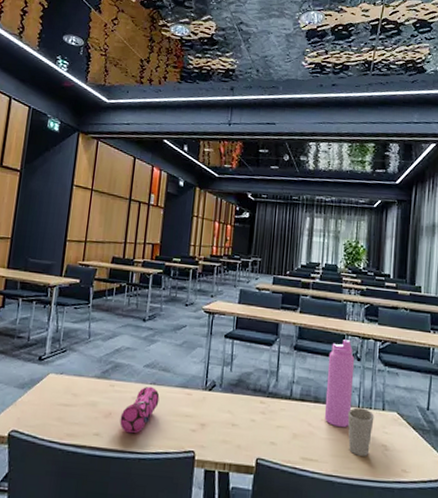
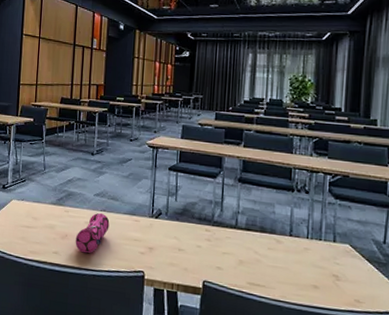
water bottle: present [324,339,355,428] -> none [271,173,303,257]
cup: present [347,407,375,456] -> none [295,238,325,285]

